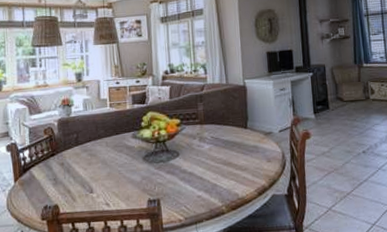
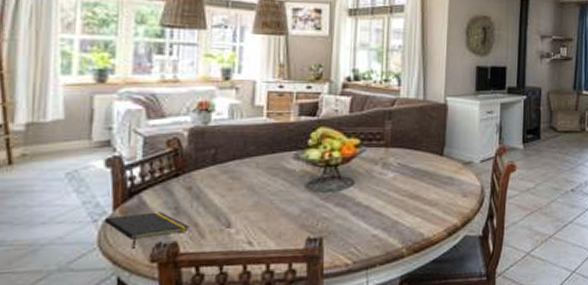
notepad: none [9,182,65,210] -> present [103,212,190,249]

